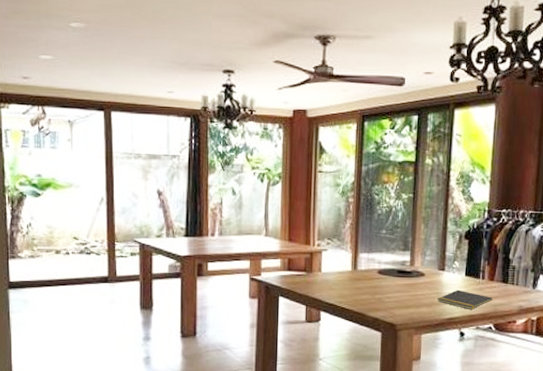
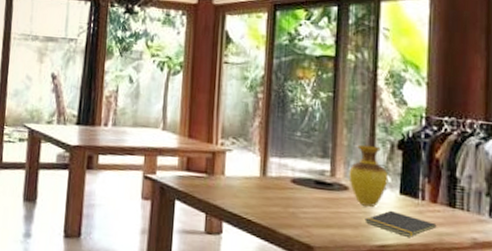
vase: none [425,237,457,288] -> present [349,144,389,207]

